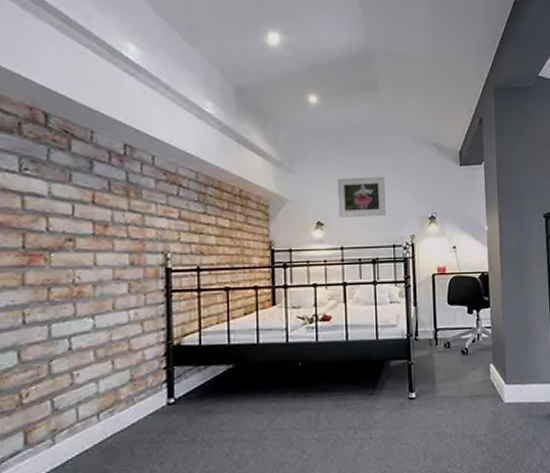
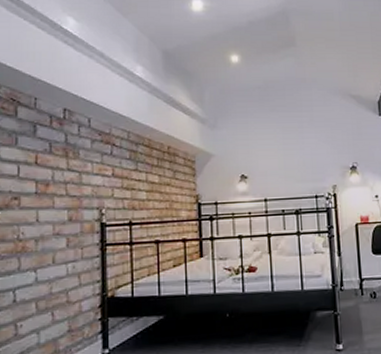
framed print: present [336,176,387,218] -> none [259,128,308,171]

